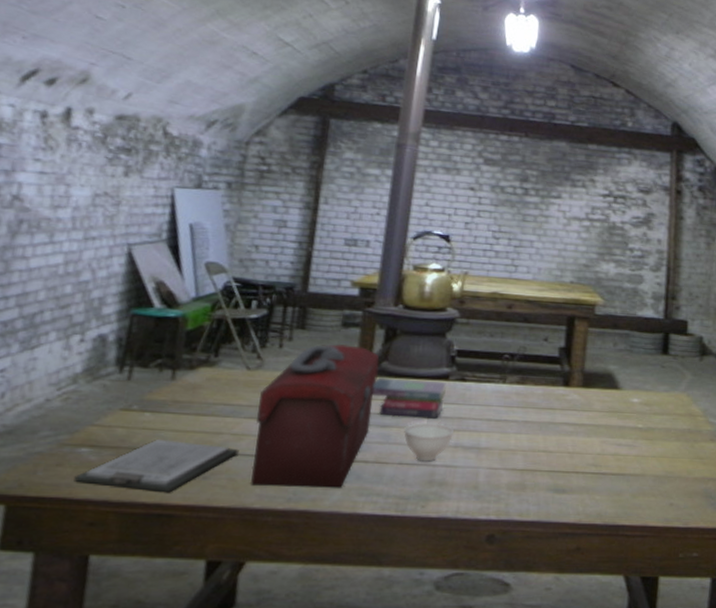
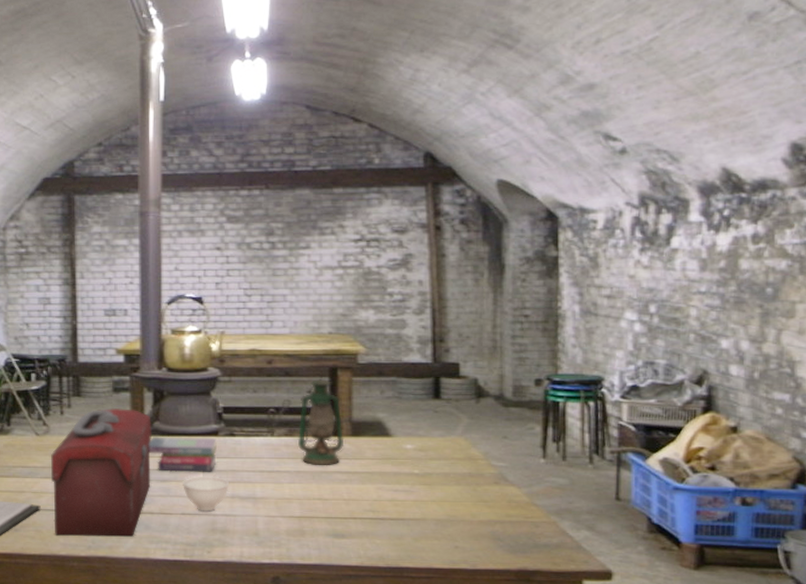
lantern: none [528,322,576,417] -> present [297,373,345,466]

